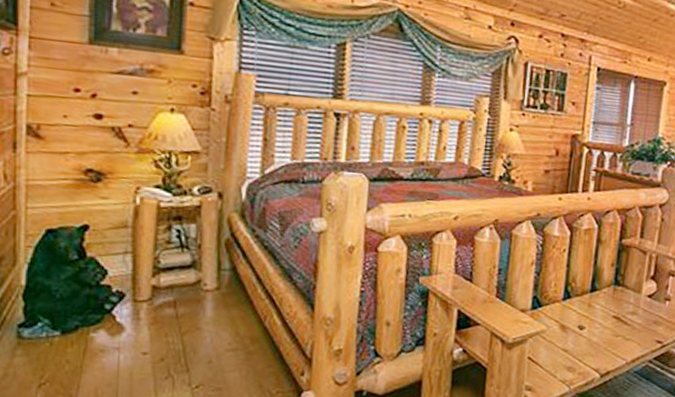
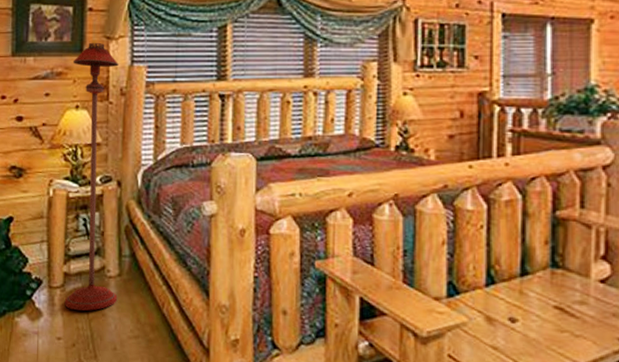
floor lamp: none [152,40,224,325] -> present [64,42,119,311]

